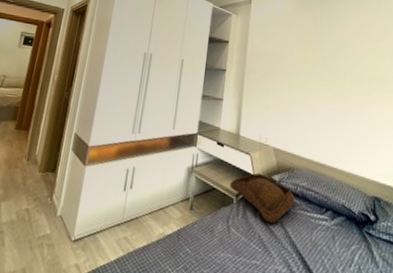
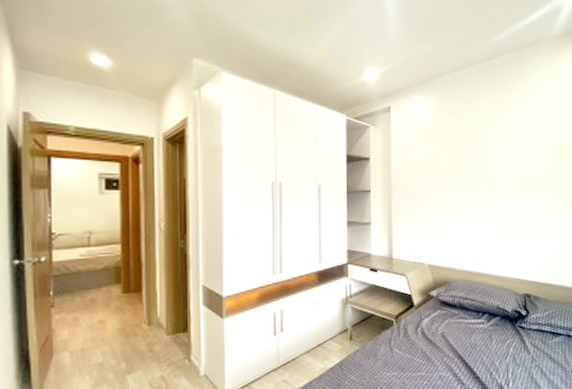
tricorn hat: present [230,172,295,224] -> none [388,291,453,337]

